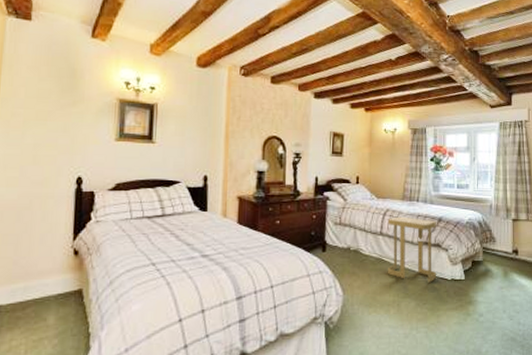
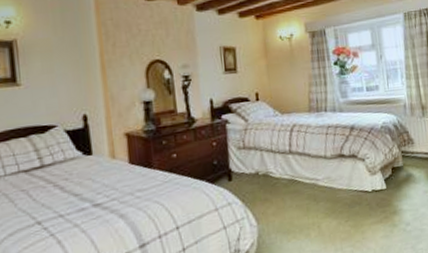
side table: present [387,216,437,283] -> none [295,130,357,198]

